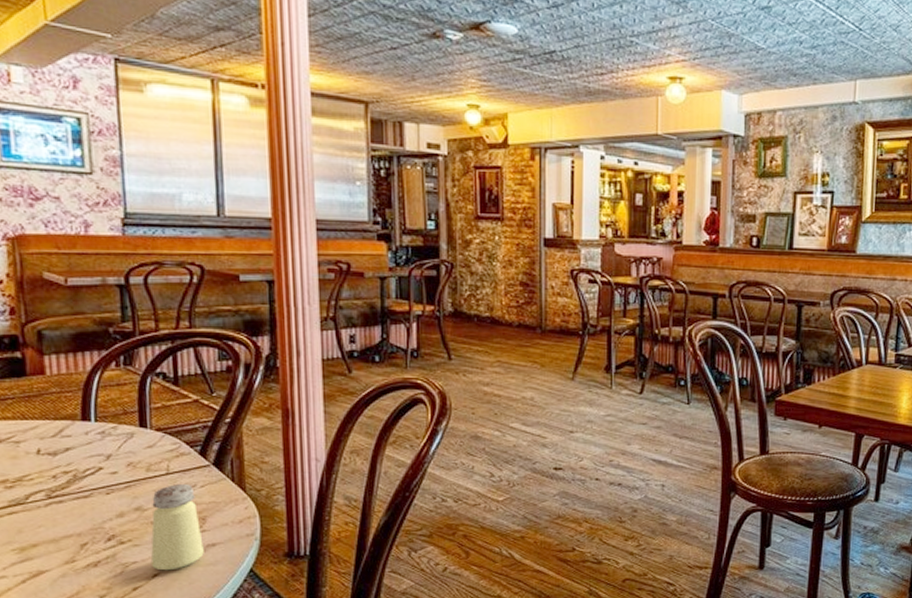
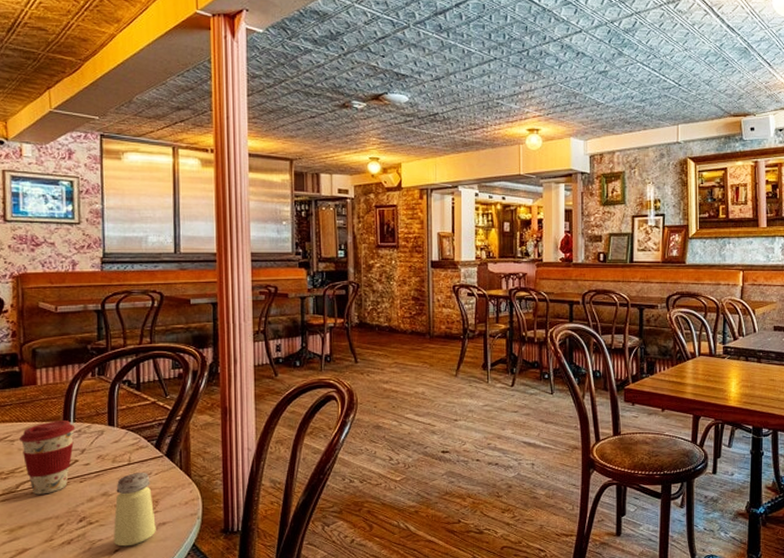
coffee cup: none [26,419,98,508] -> present [19,421,76,495]

